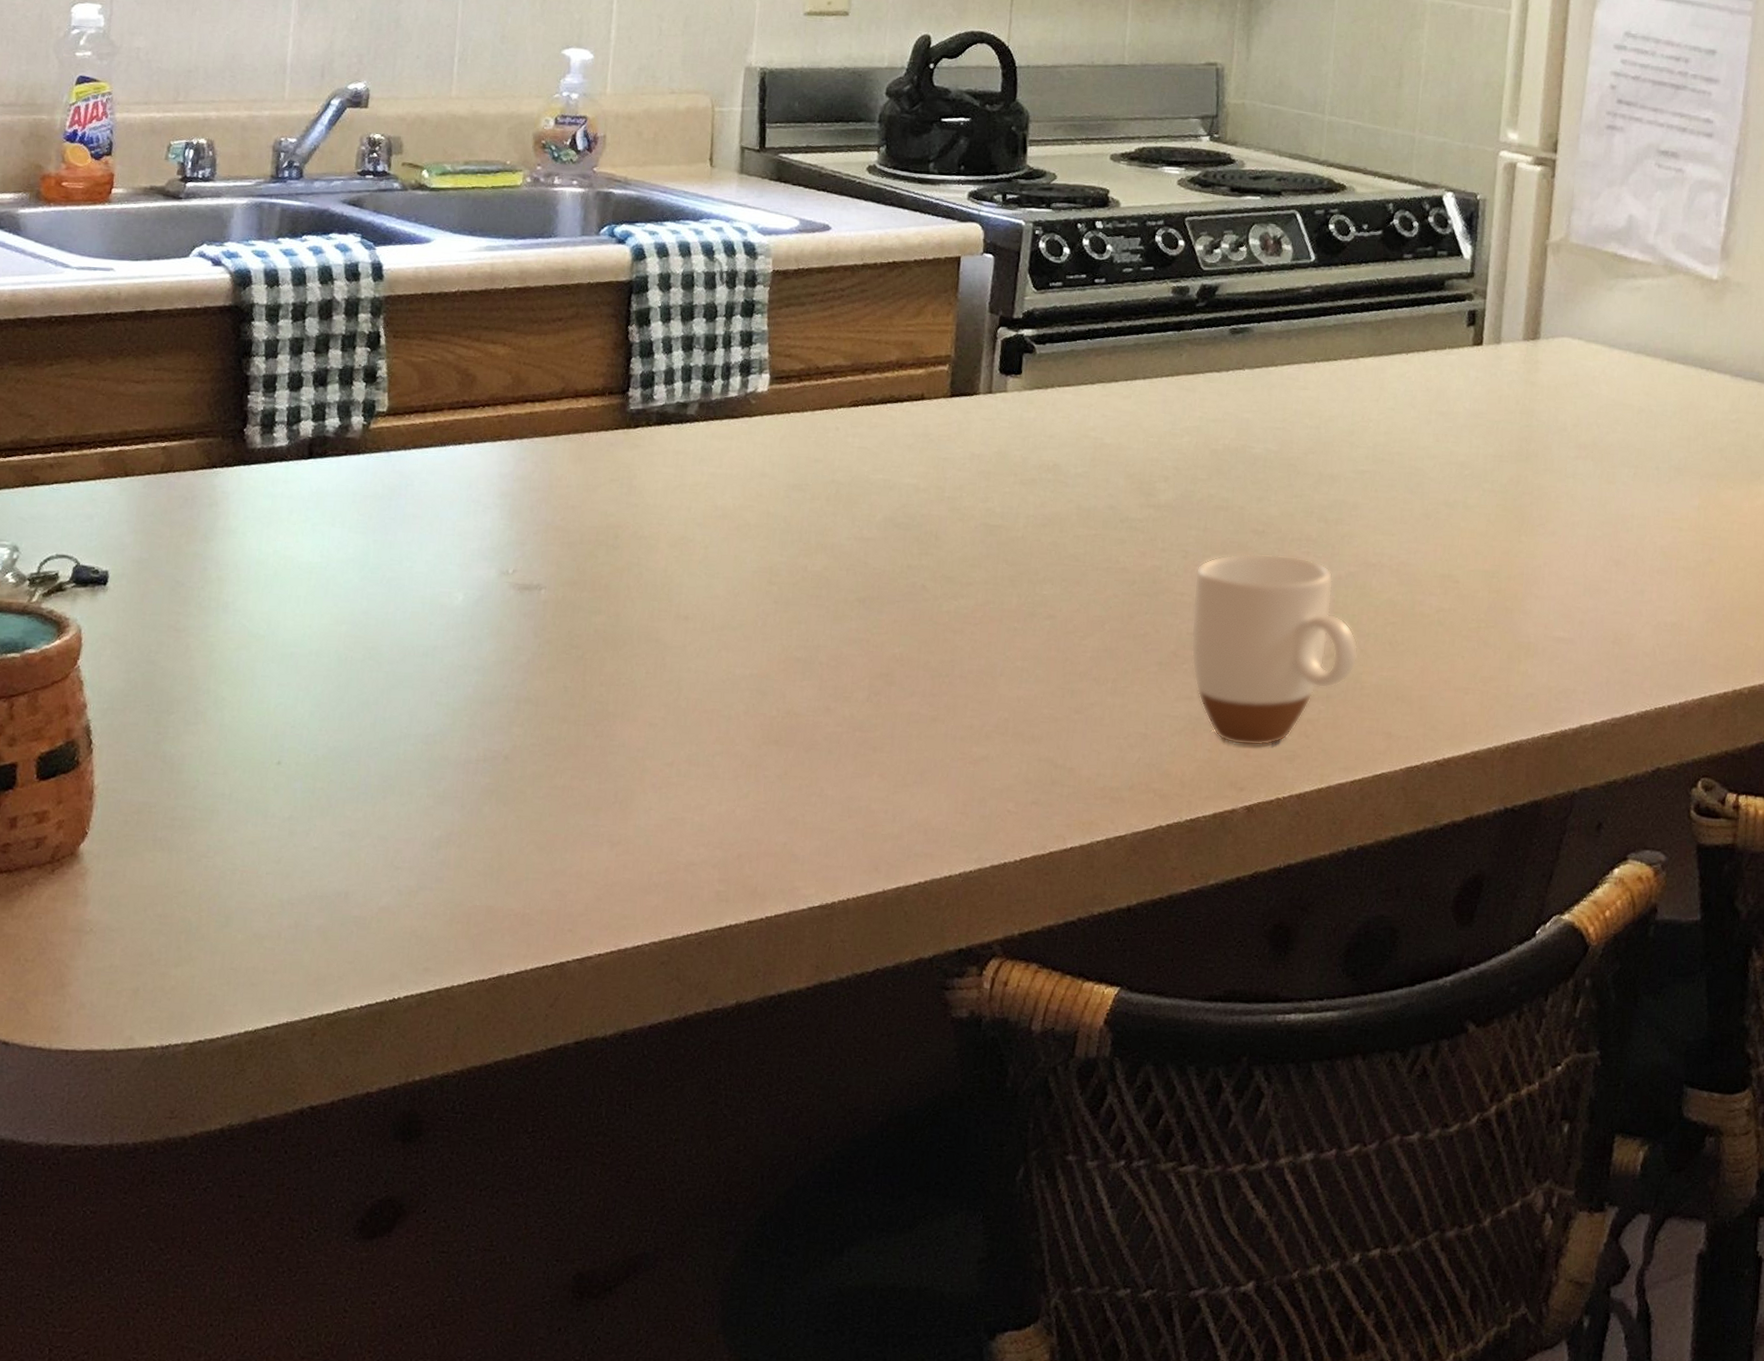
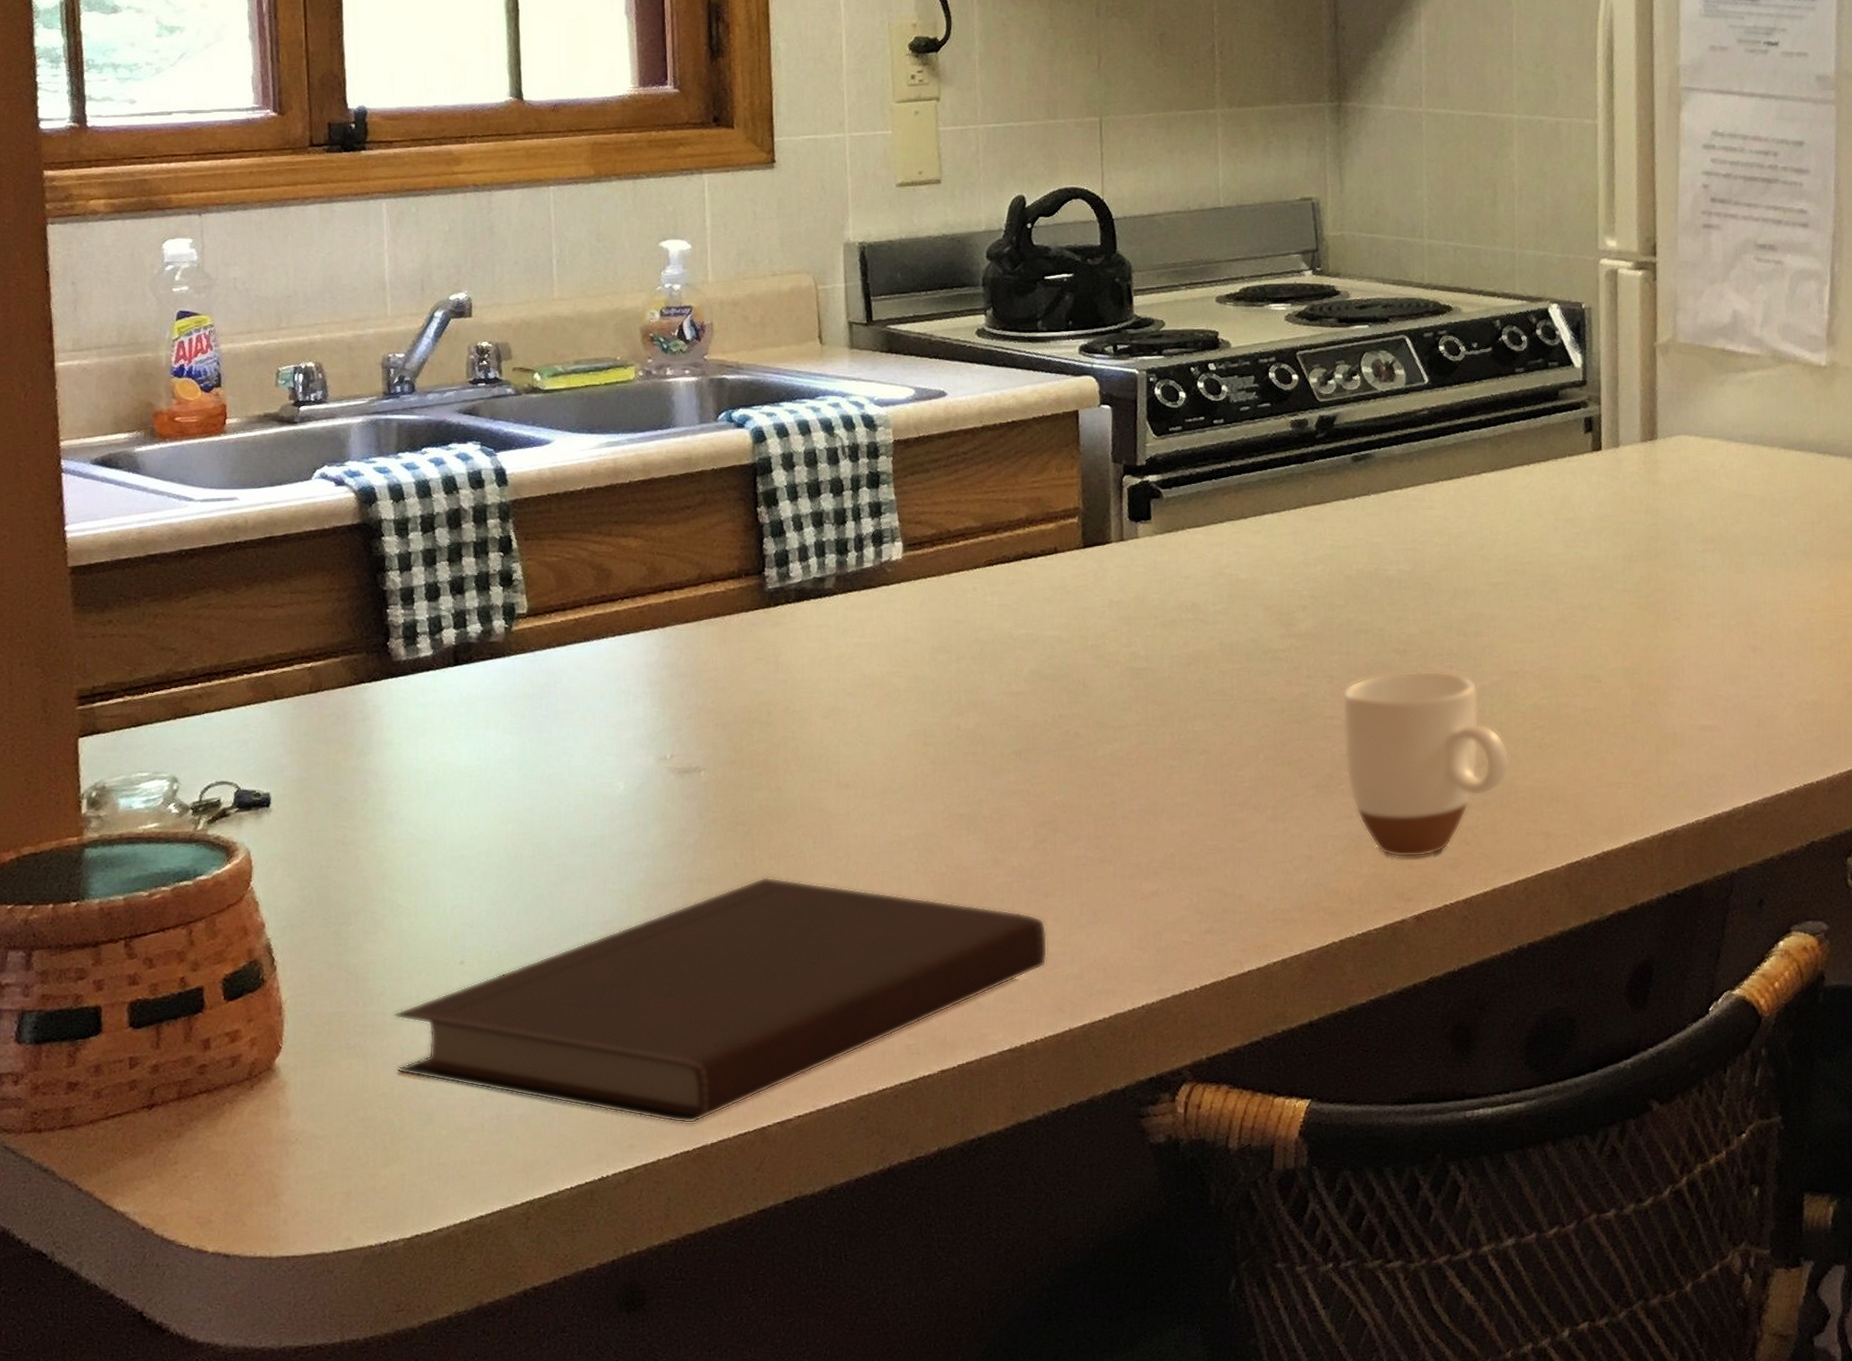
notebook: none [201,703,871,952] -> present [394,876,1048,1124]

